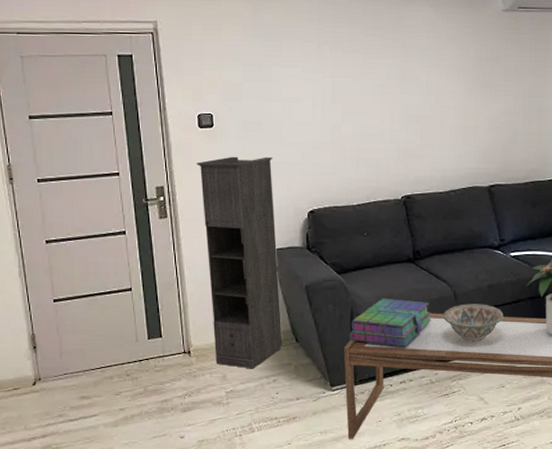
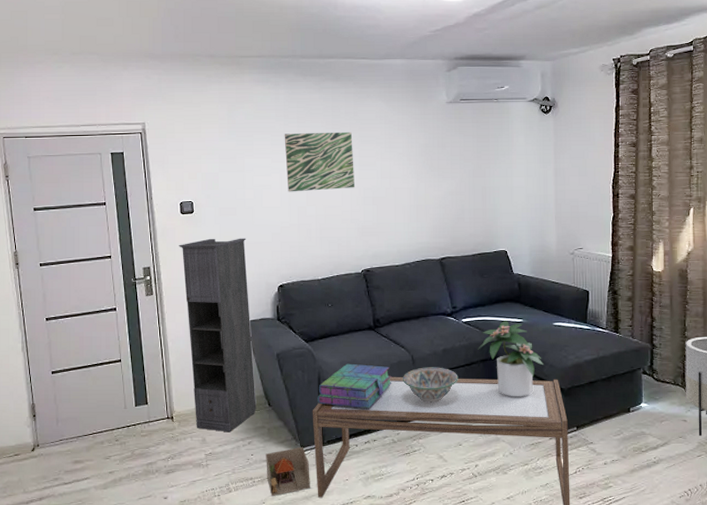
cardboard box: none [292,386,340,437] -> present [266,447,310,496]
wall art: none [317,39,397,107] -> present [284,131,356,192]

